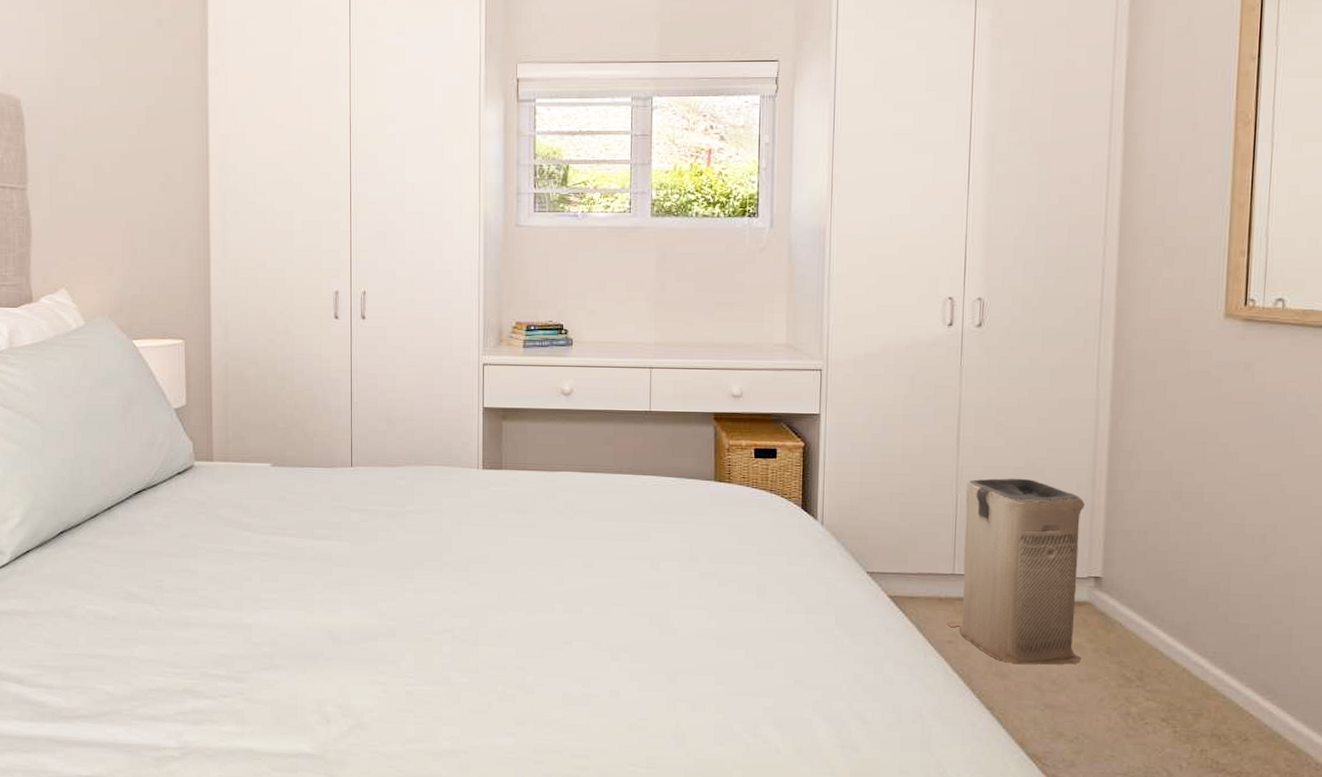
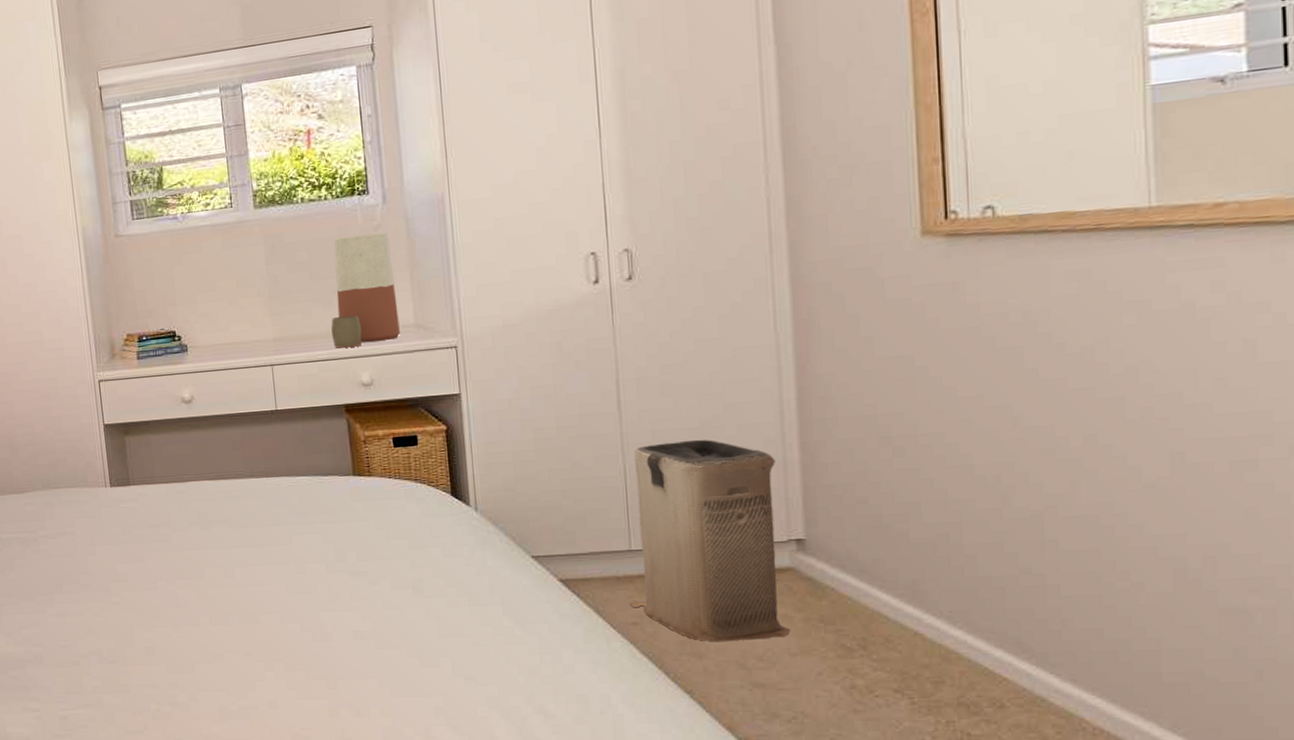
mug: none [710,329,738,359] -> present [331,315,363,349]
vase: none [718,254,773,356] -> present [334,232,400,342]

